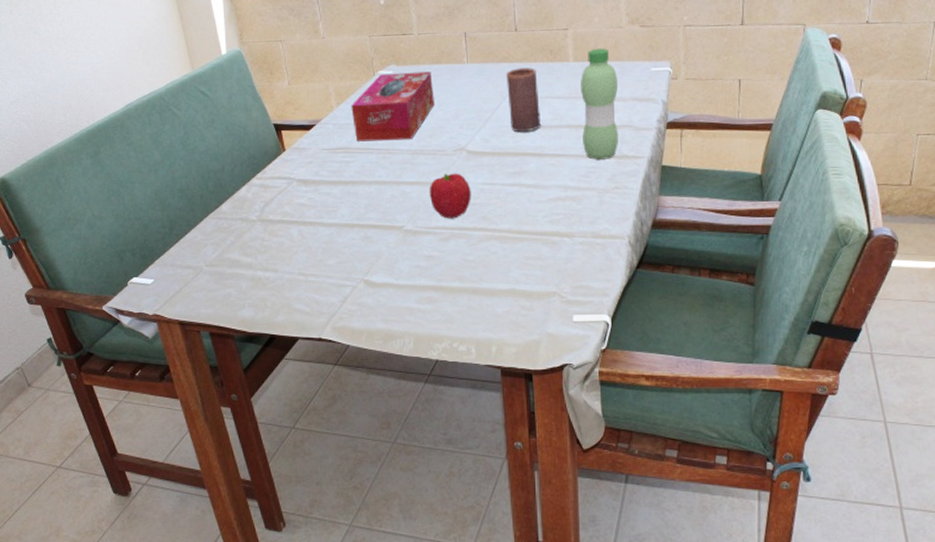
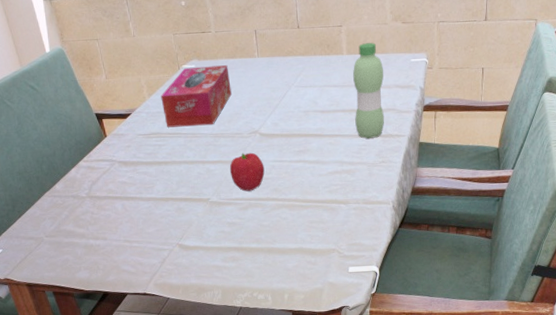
candle: present [505,68,542,133] -> none [290,60,321,117]

